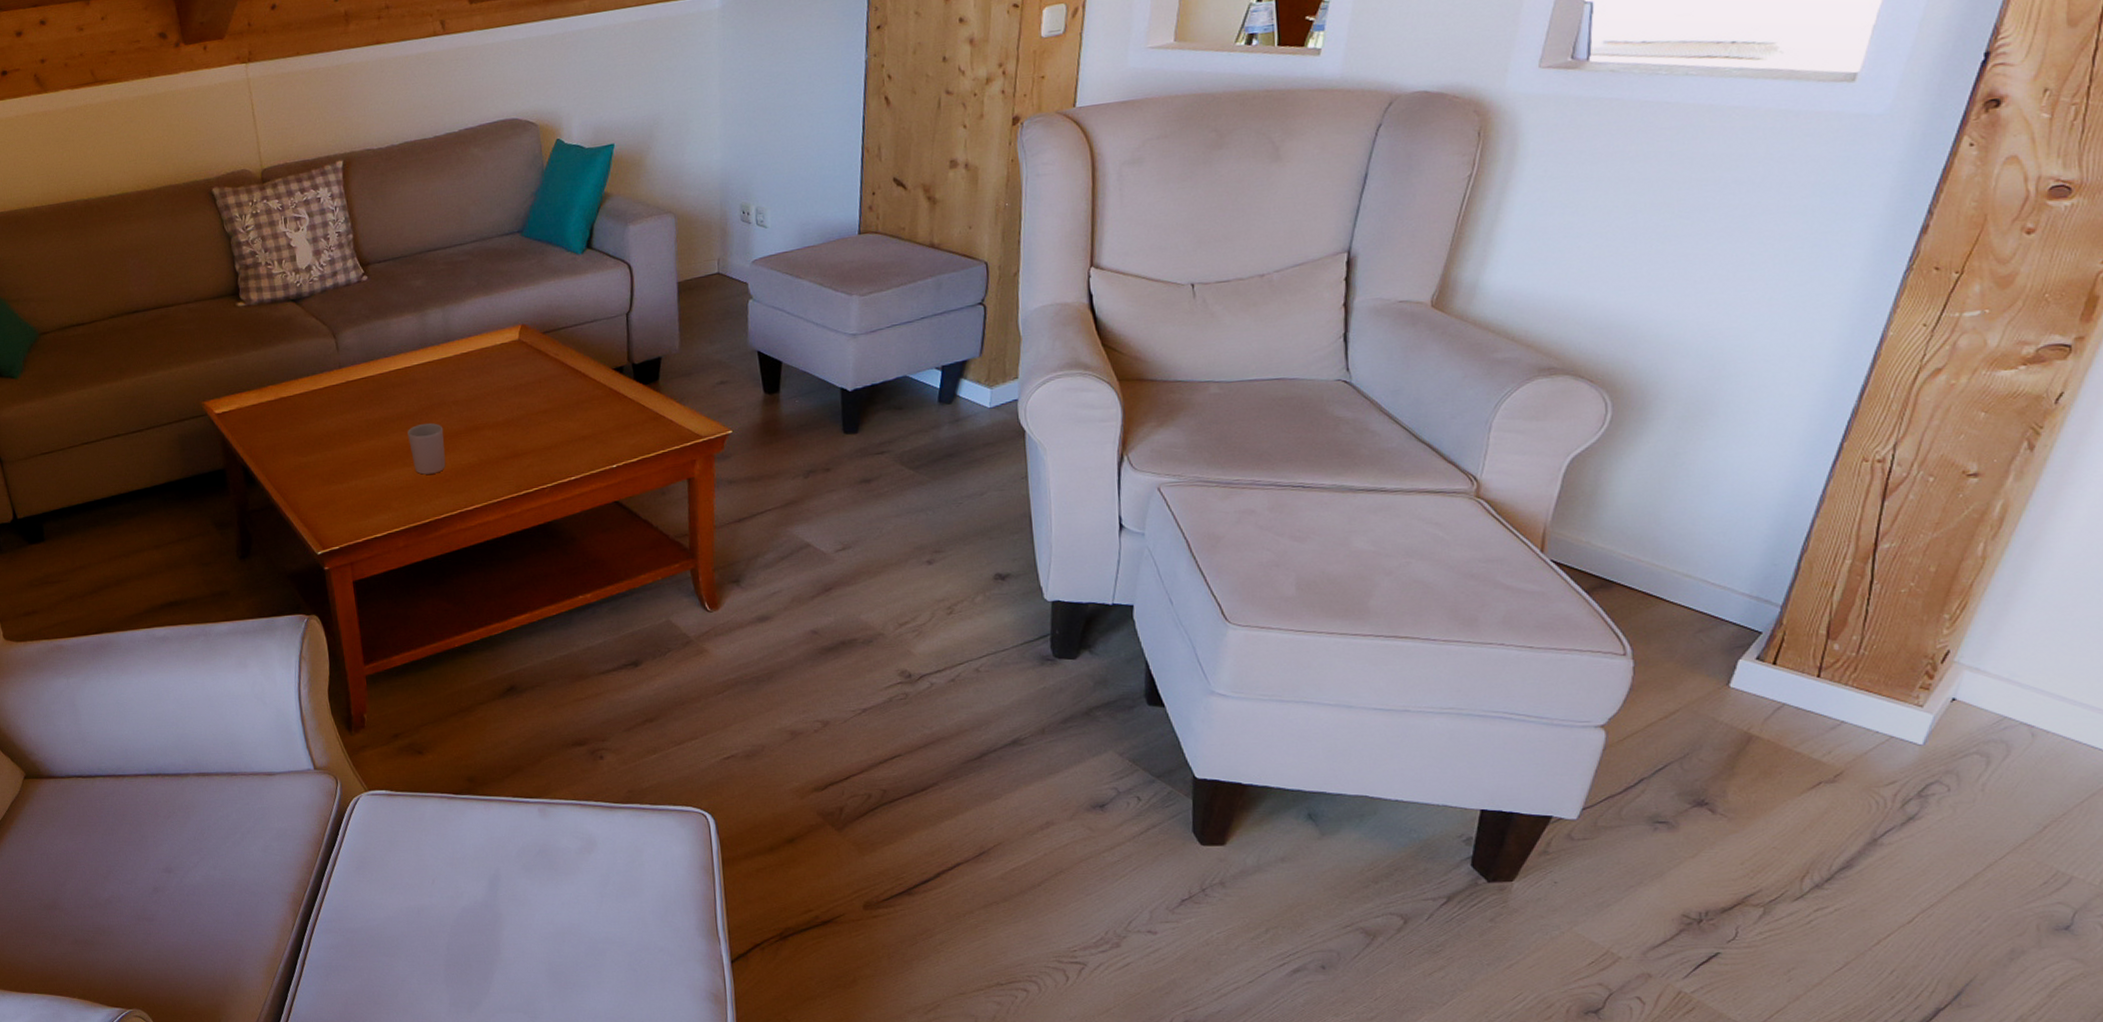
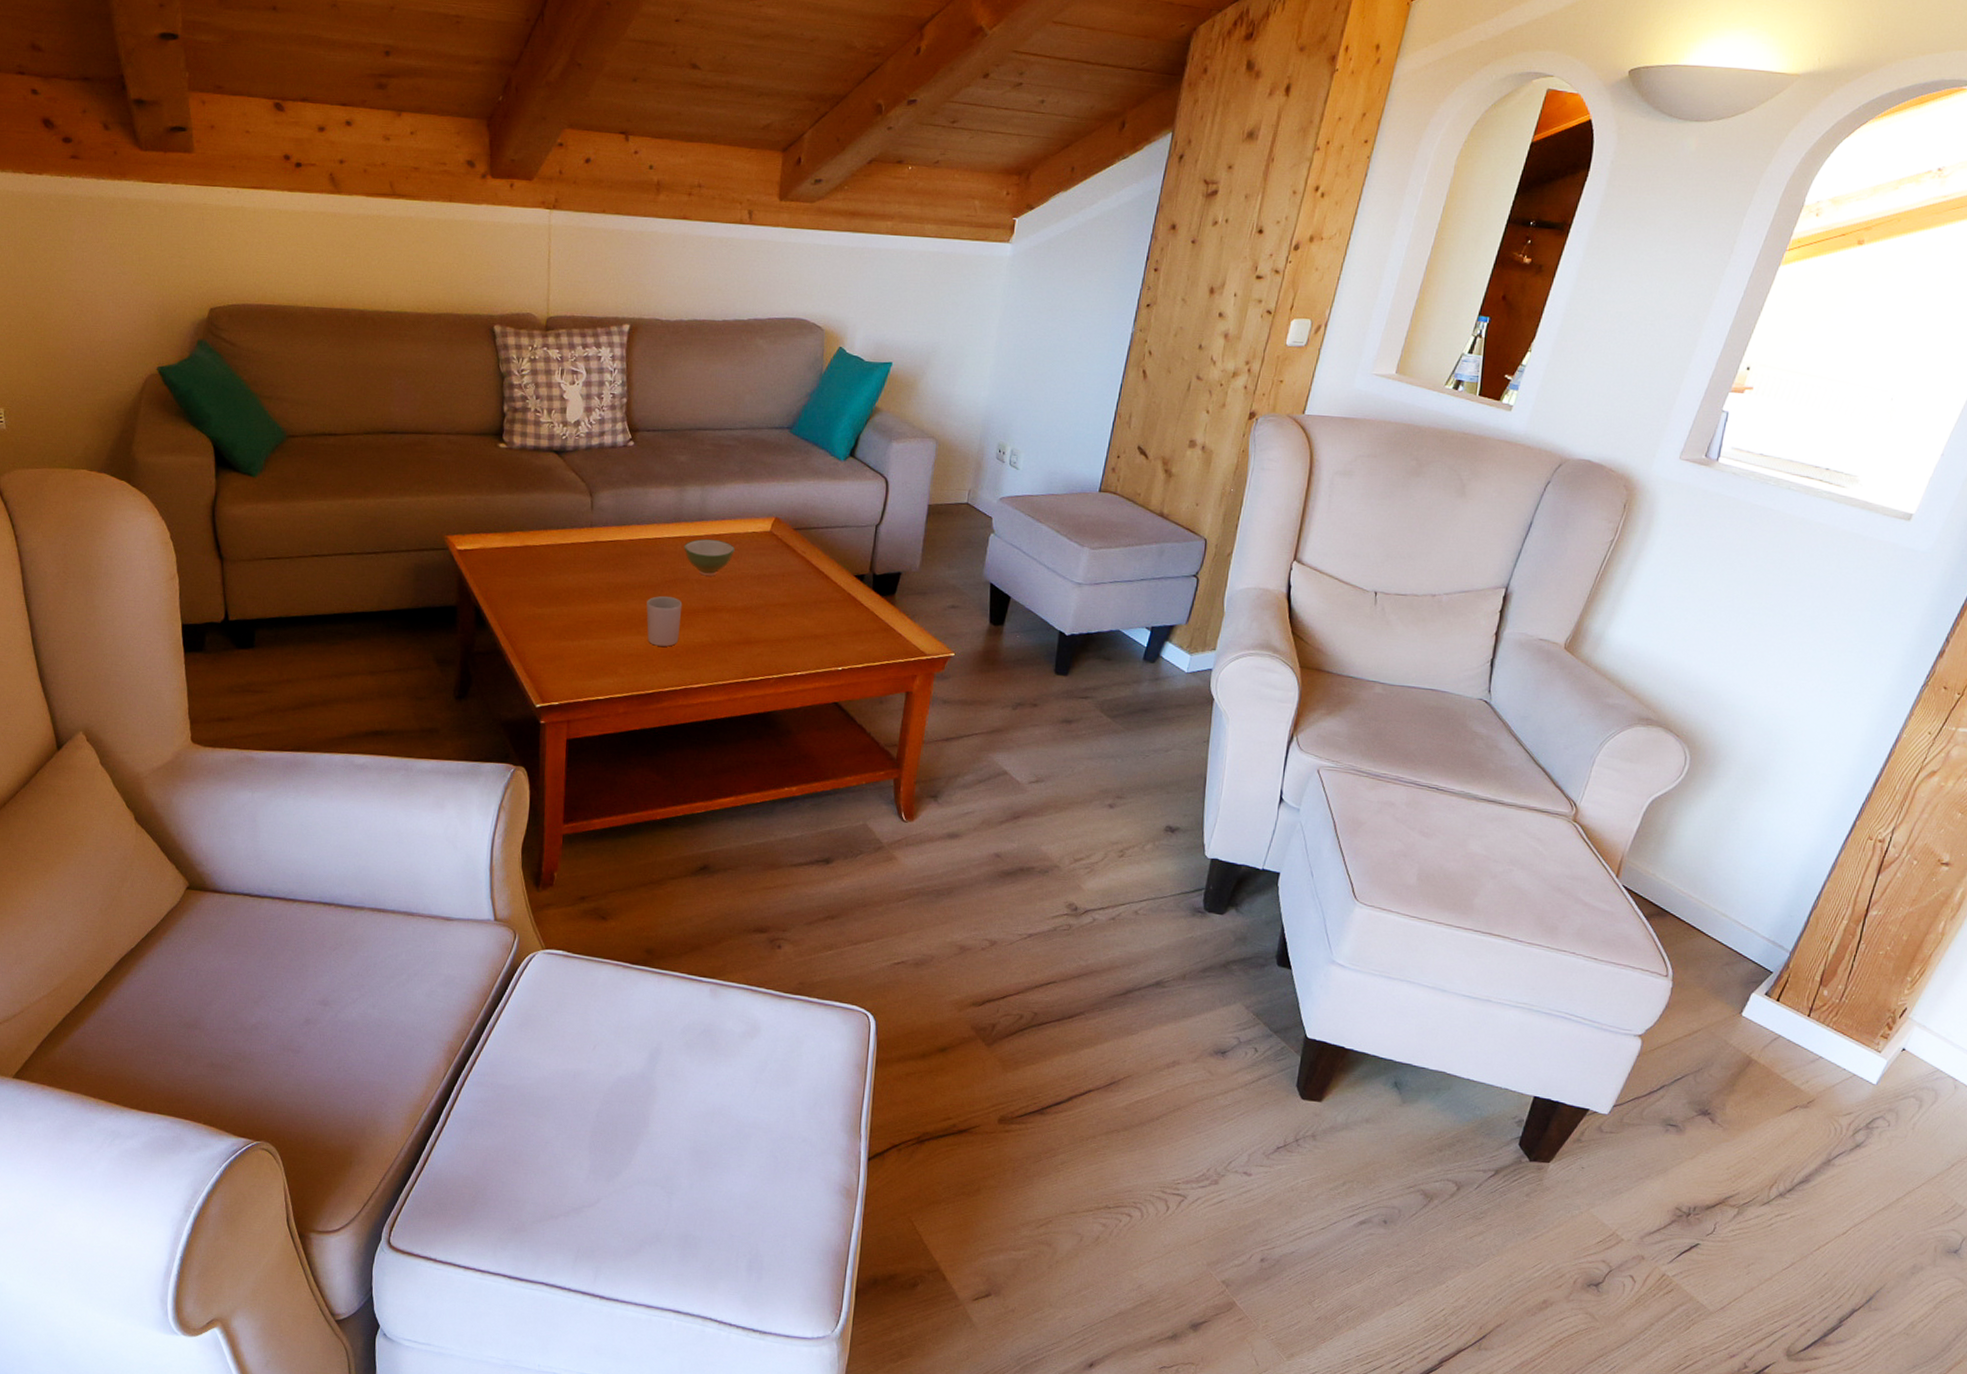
bowl: none [435,357,486,397] -> present [684,538,735,576]

